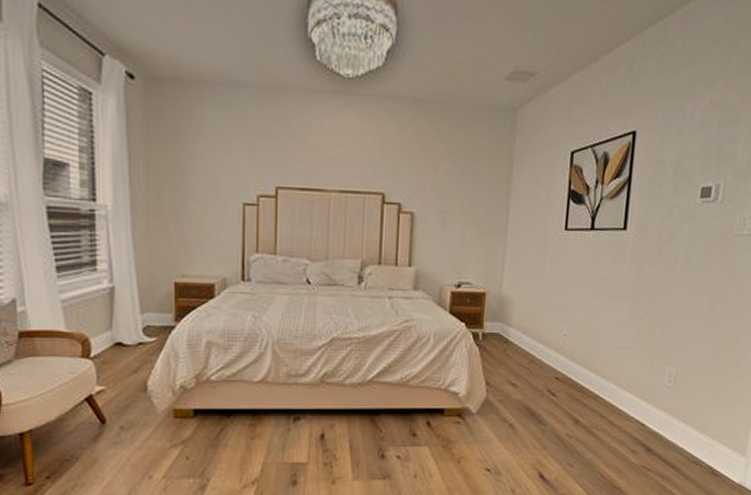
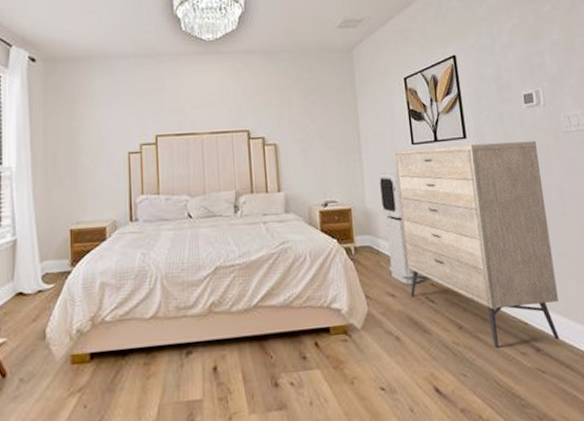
air purifier: none [514,258,552,376] -> present [379,172,426,285]
dresser: none [532,234,702,444] -> present [394,141,560,348]

